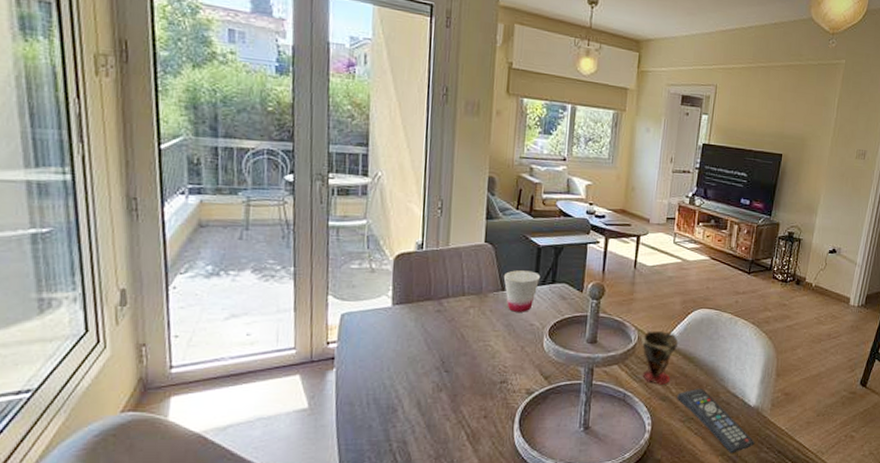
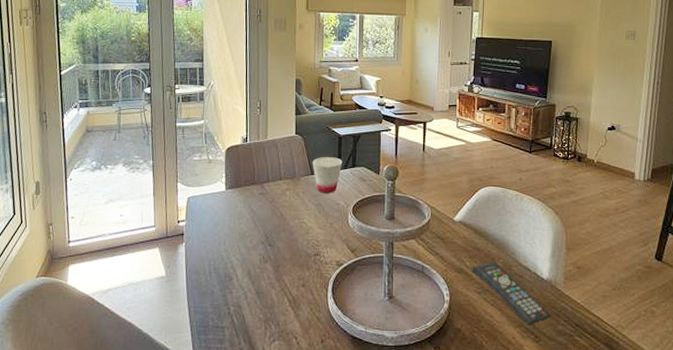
cup: present [641,330,679,385] -> none [434,207,469,258]

